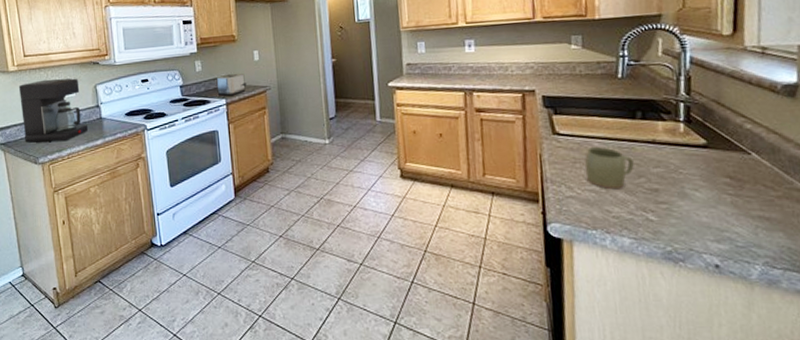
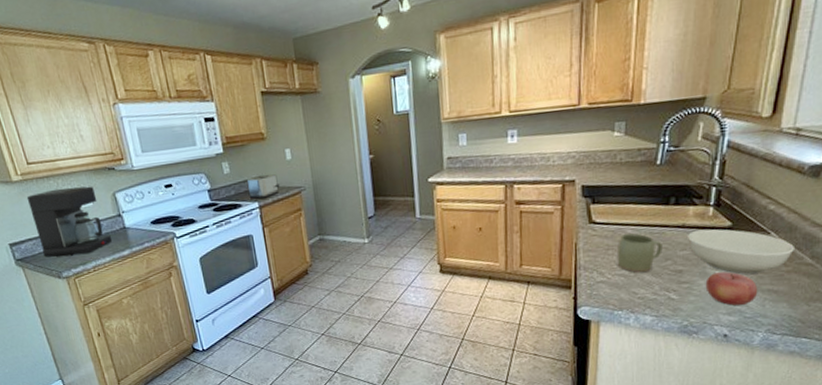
bowl: none [660,146,781,197] -> present [688,229,794,274]
fruit: none [685,193,748,233] -> present [705,271,758,306]

